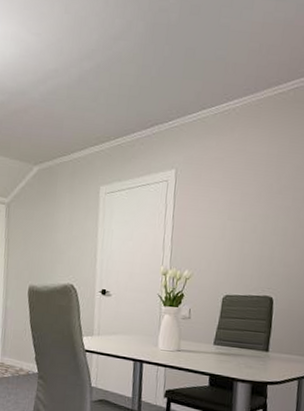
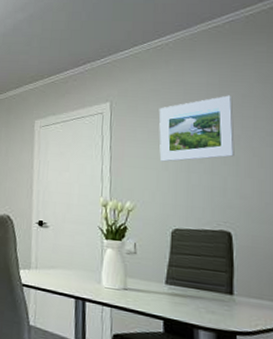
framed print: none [218,166,288,232] -> present [159,95,235,162]

